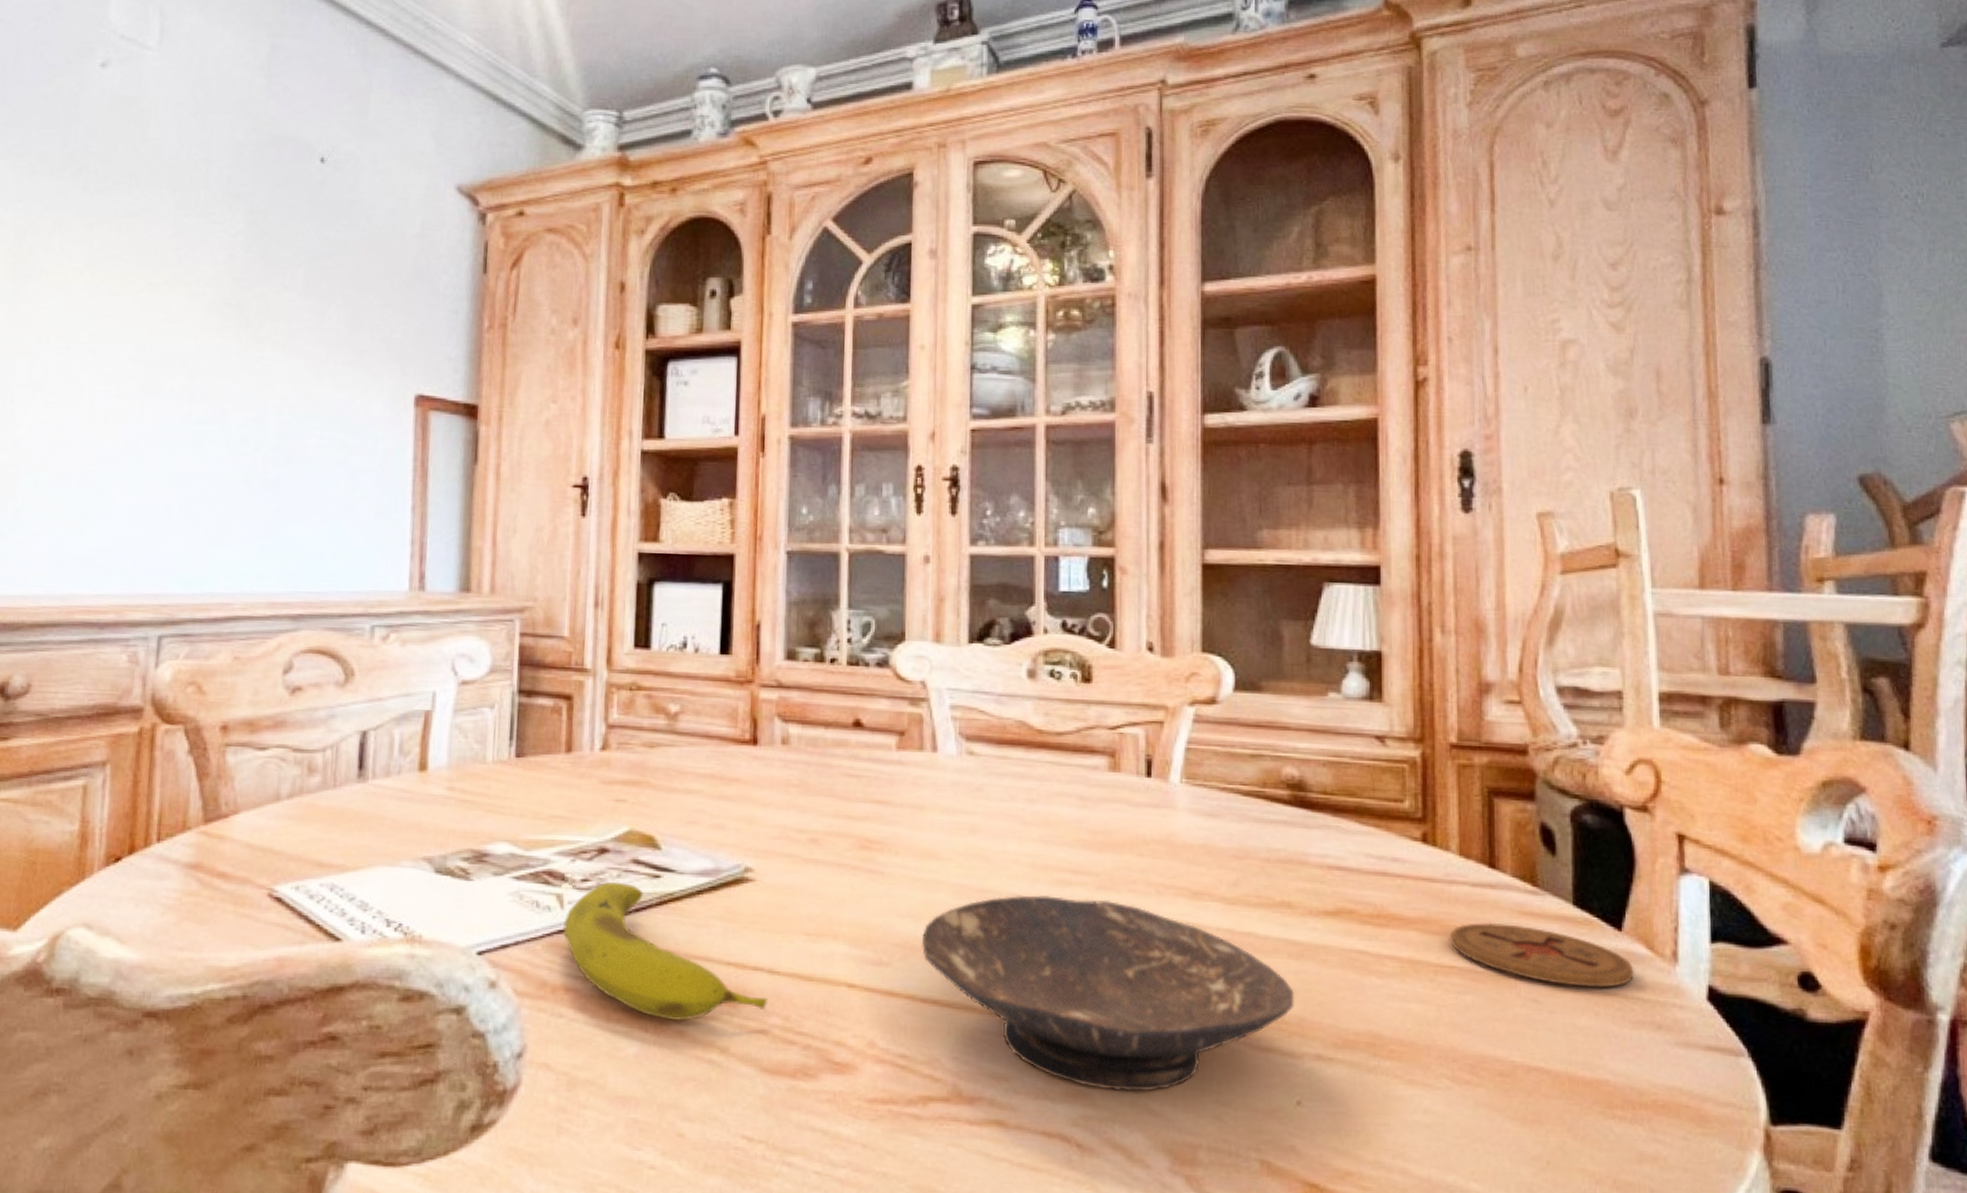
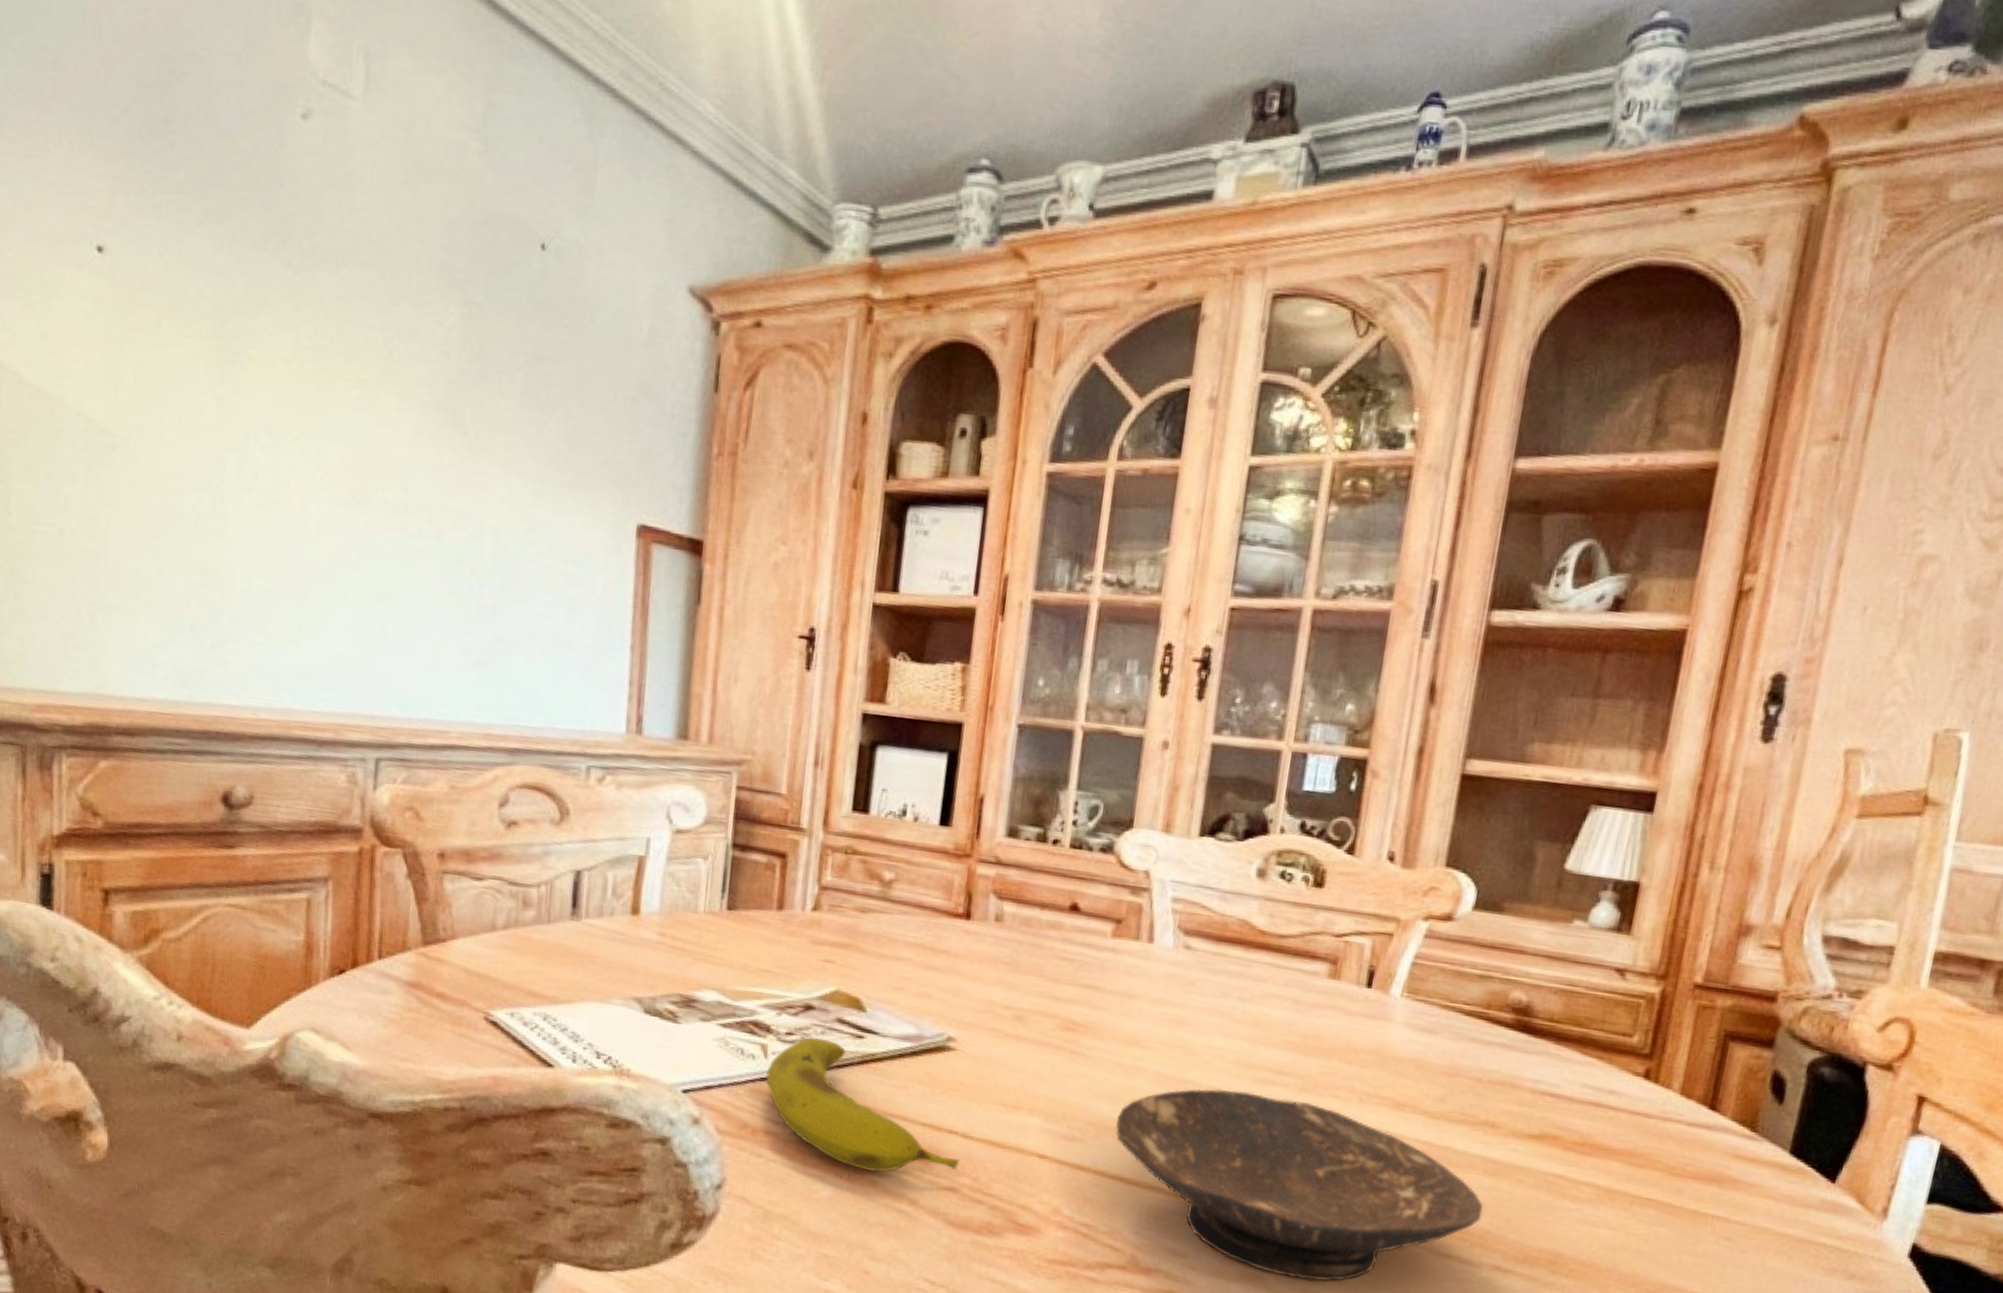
coaster: present [1450,922,1634,988] -> none [1653,1160,1839,1235]

